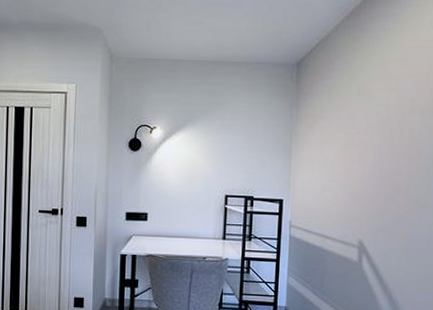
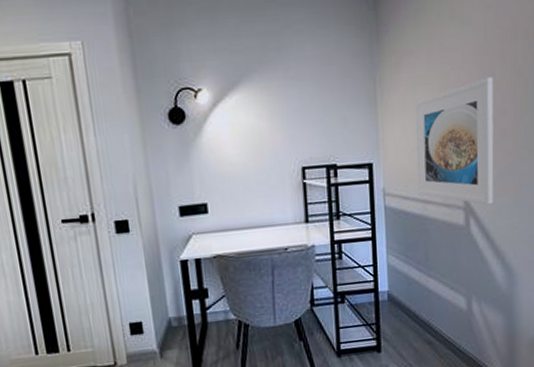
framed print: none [319,143,391,247] -> present [415,77,494,205]

